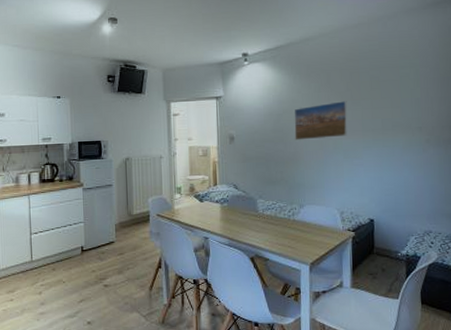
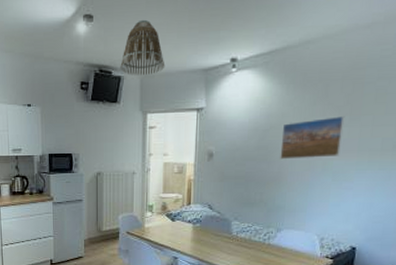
lamp shade: none [143,21,185,69] -> present [120,19,165,75]

